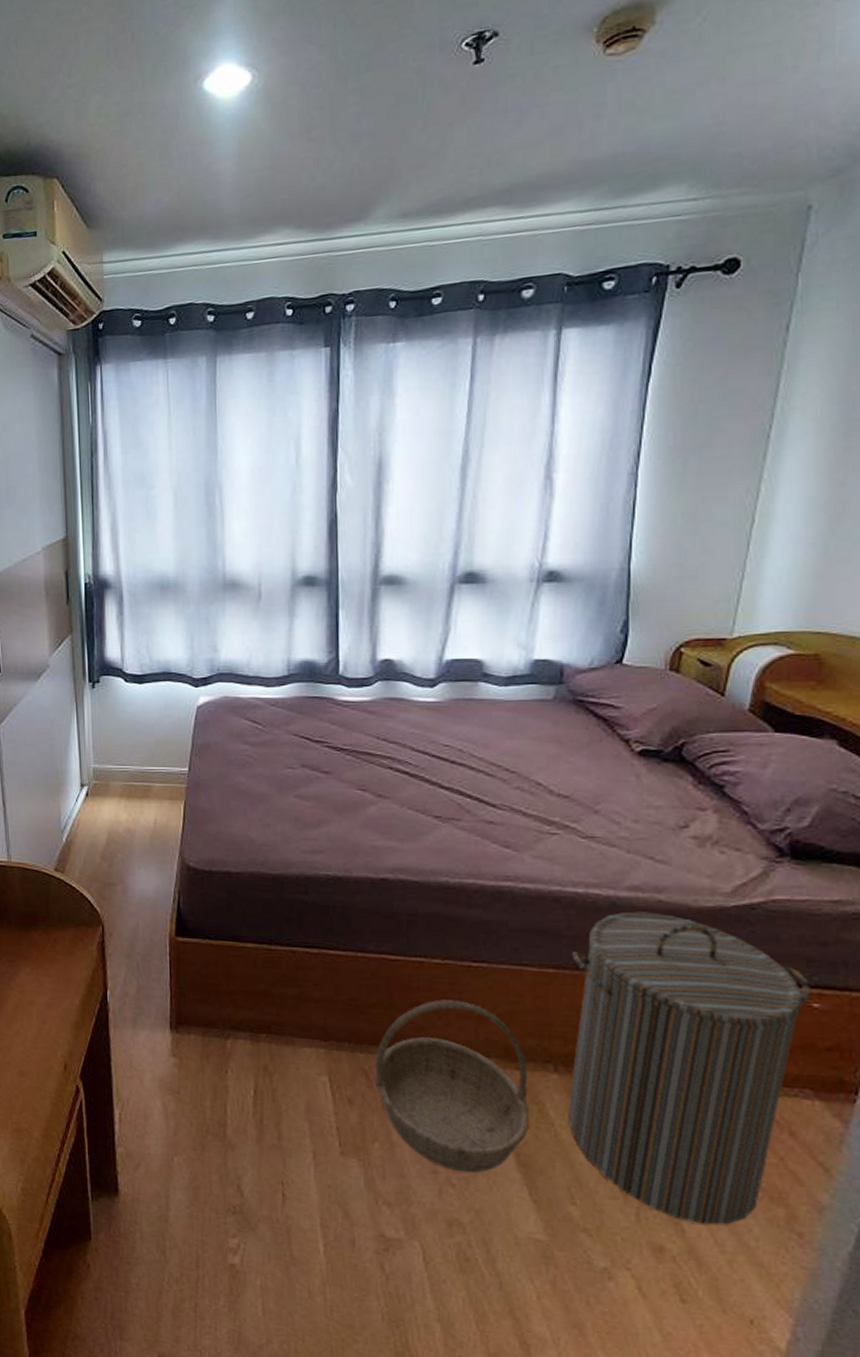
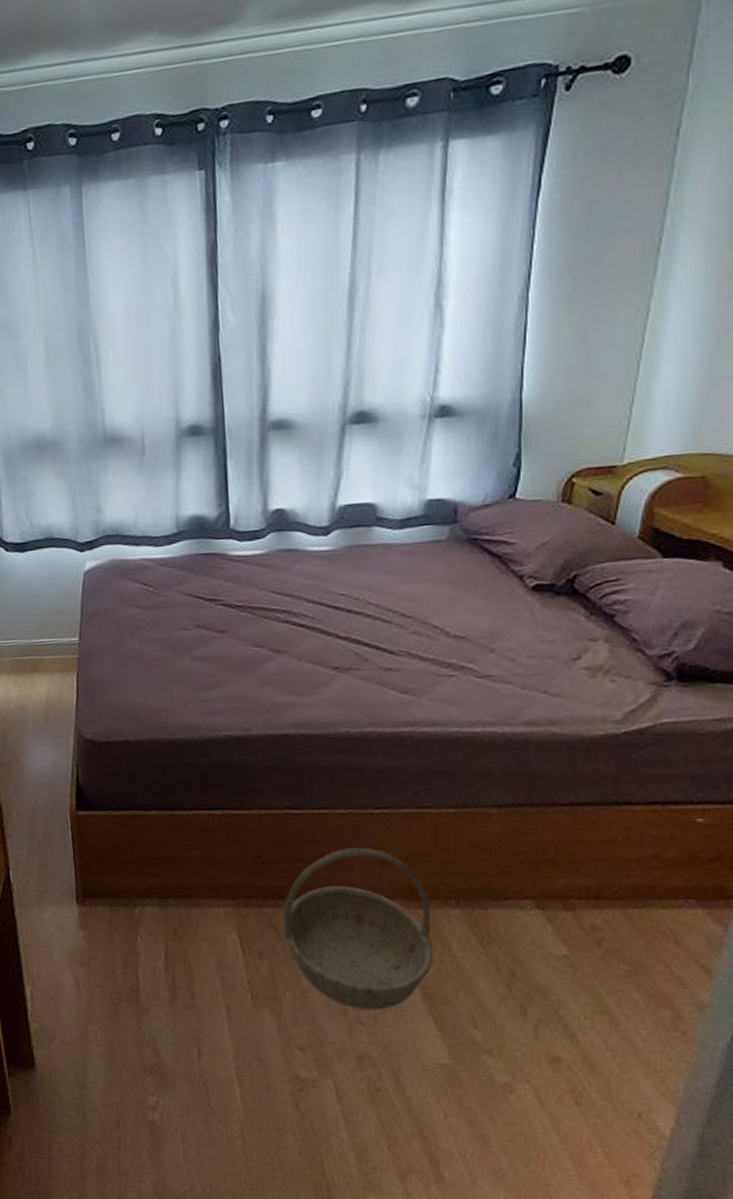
laundry hamper: present [568,911,810,1225] -> none [469,745,694,1033]

